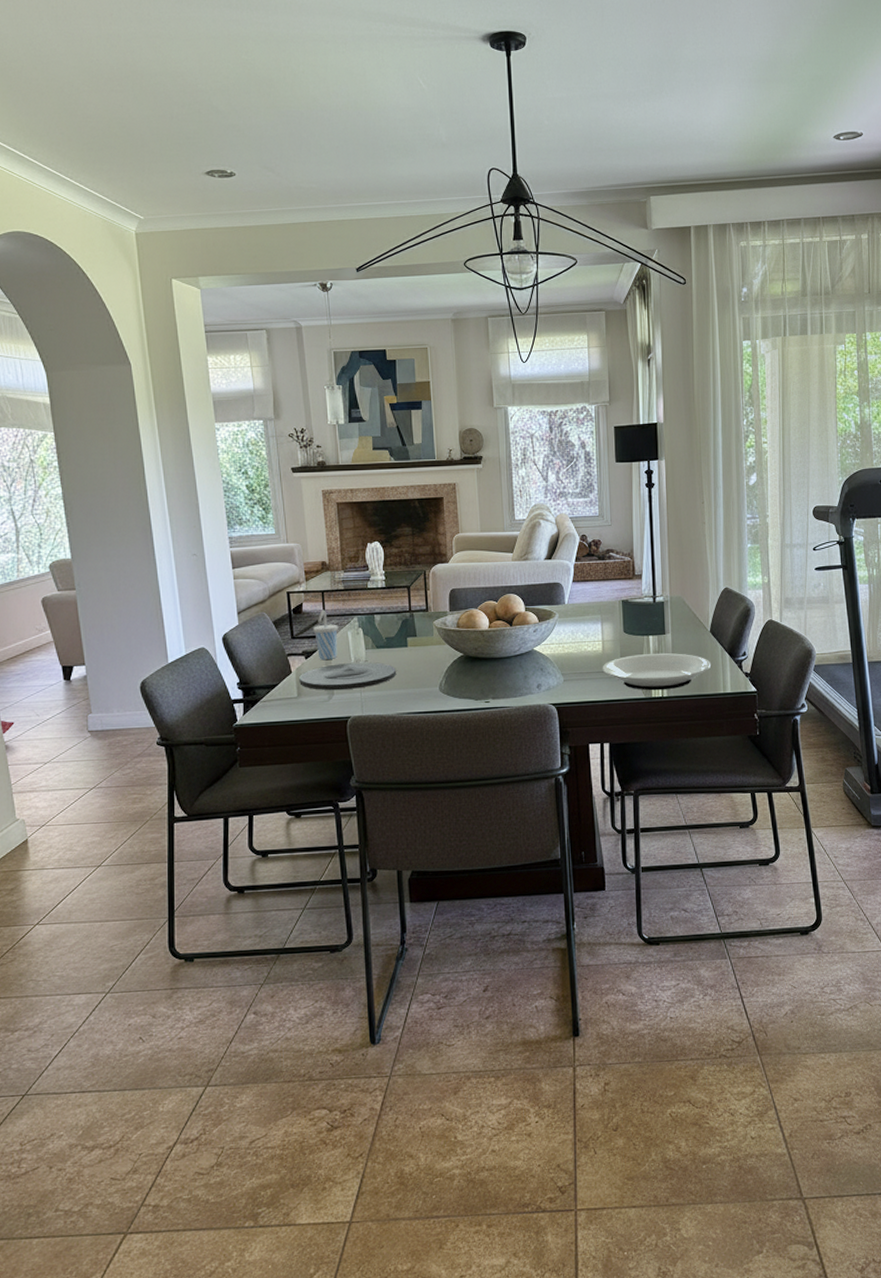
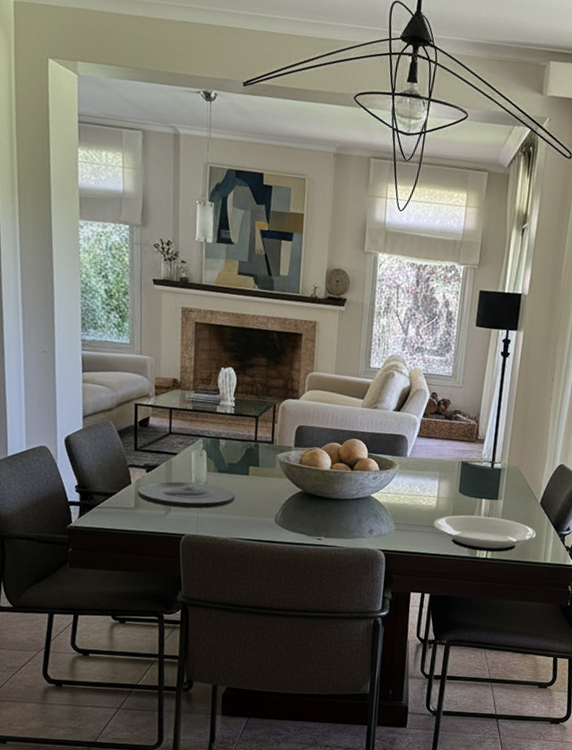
cup: present [313,610,338,660] -> none [157,426,182,476]

